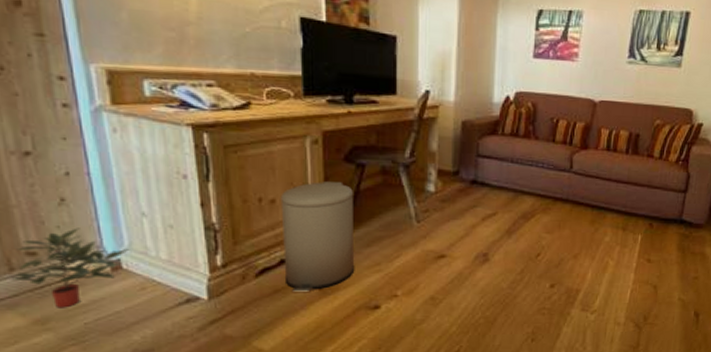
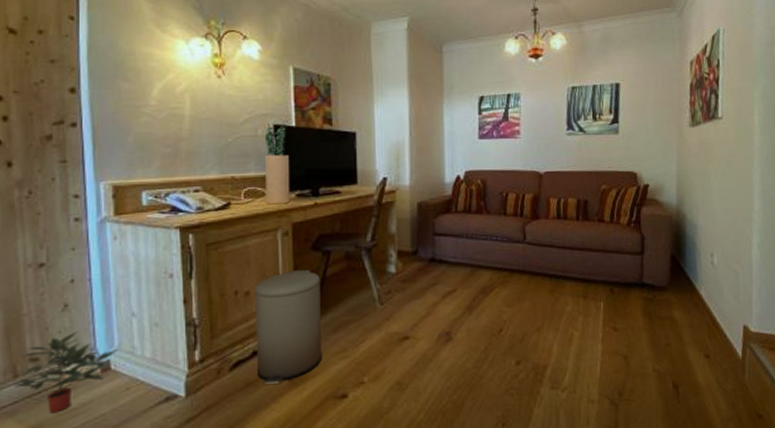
vase: none [289,13,320,110] -> present [264,121,290,205]

